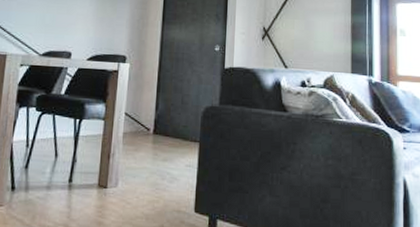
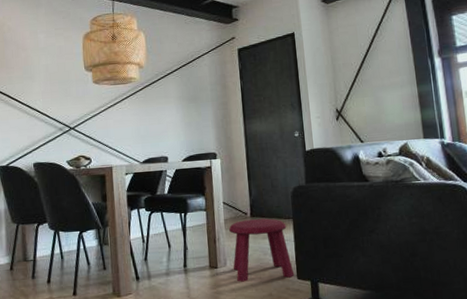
stool: none [124,136,192,210] -> present [228,218,295,282]

